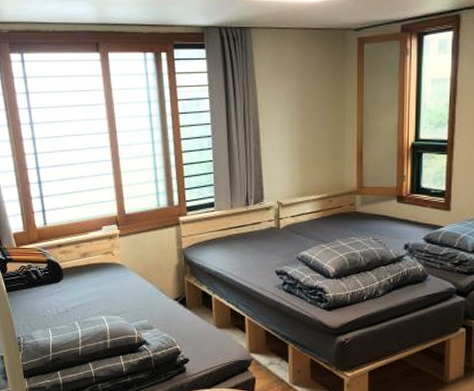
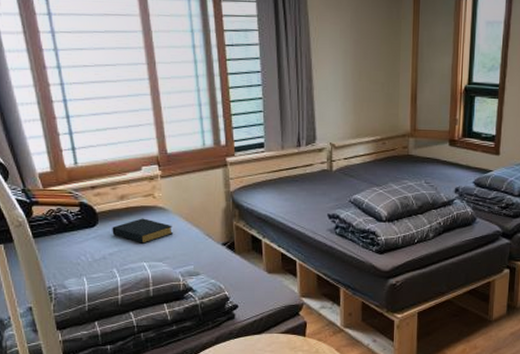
hardback book: none [75,274,130,298] -> present [112,218,174,244]

